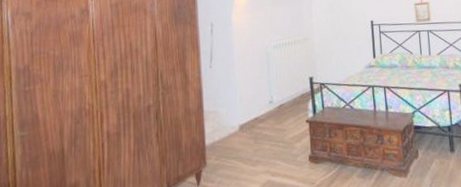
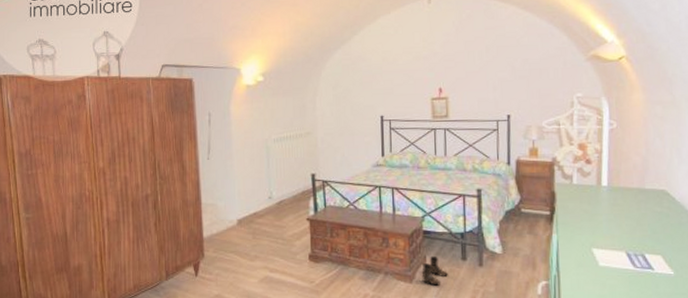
boots: none [415,149,439,179] -> present [421,255,448,286]

